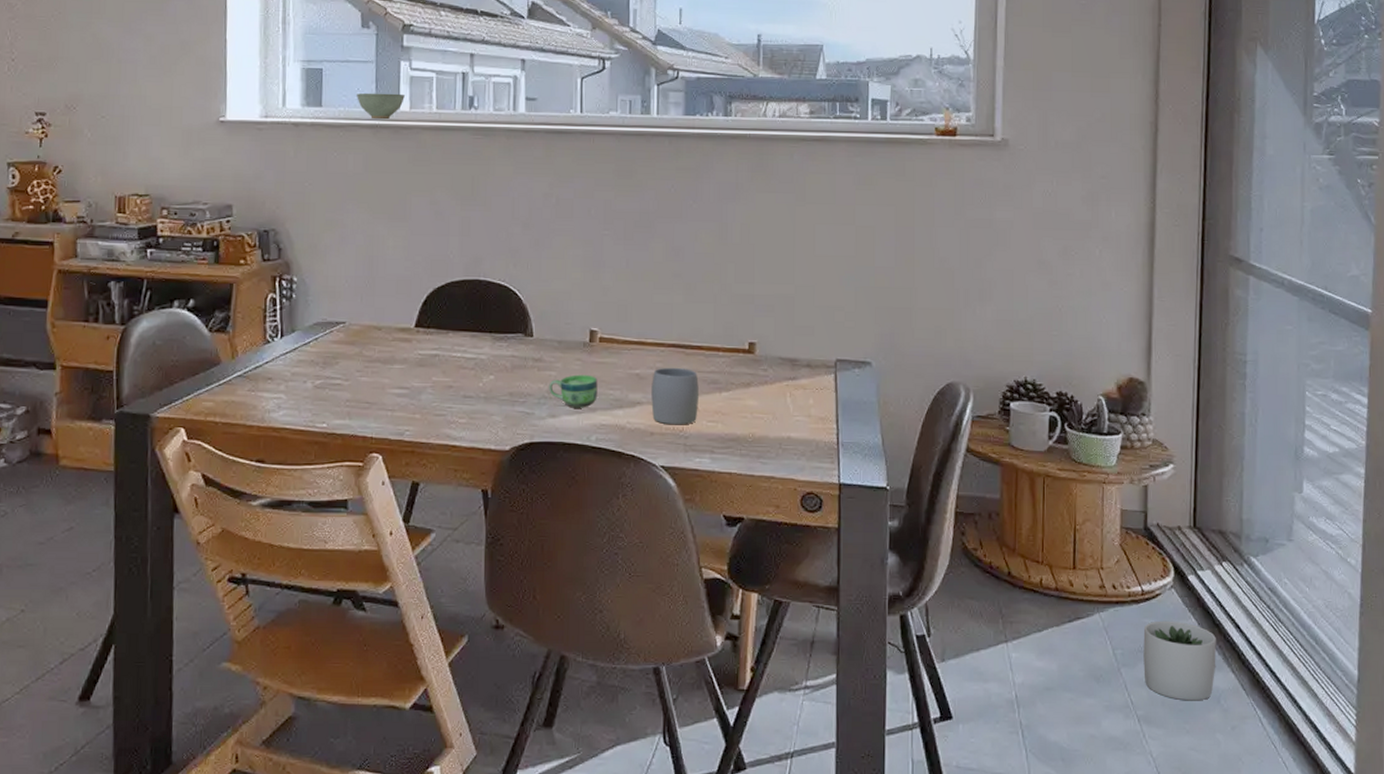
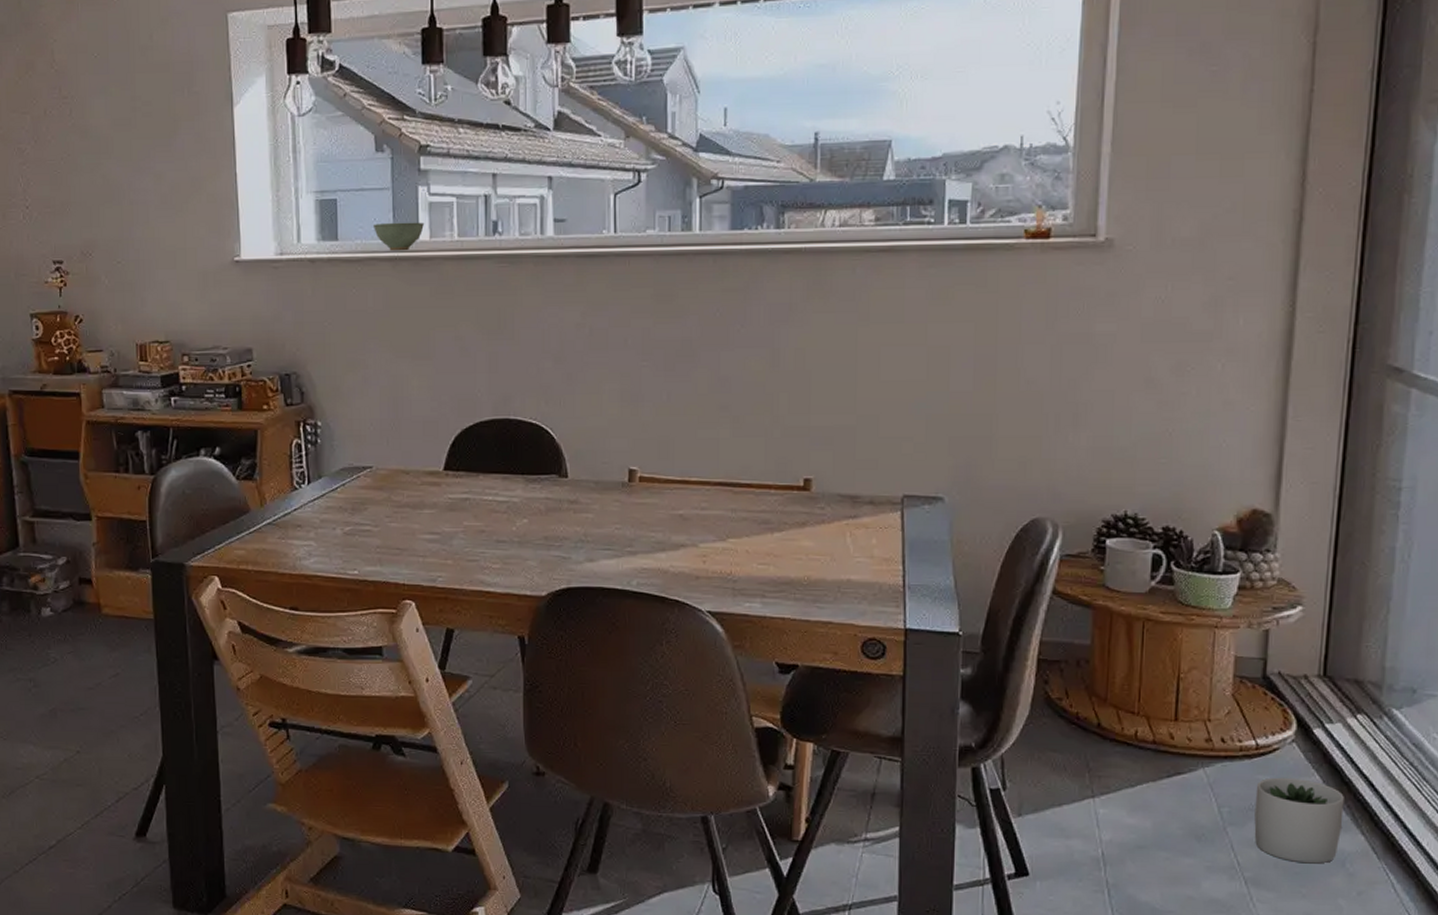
cup: present [549,374,598,408] -> none [586,516,638,552]
mug: present [651,367,699,425] -> none [696,507,748,568]

